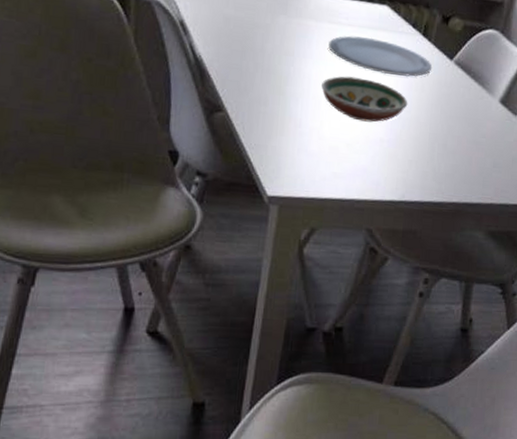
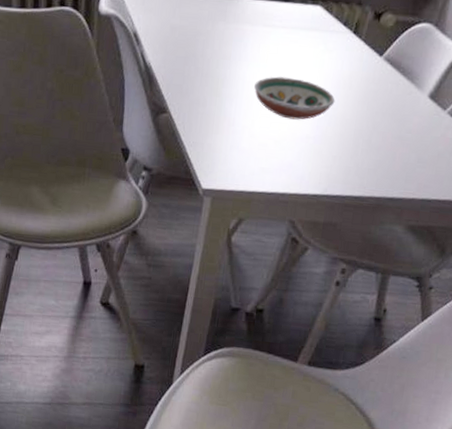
plate: present [328,36,433,77] -> none [262,37,362,76]

